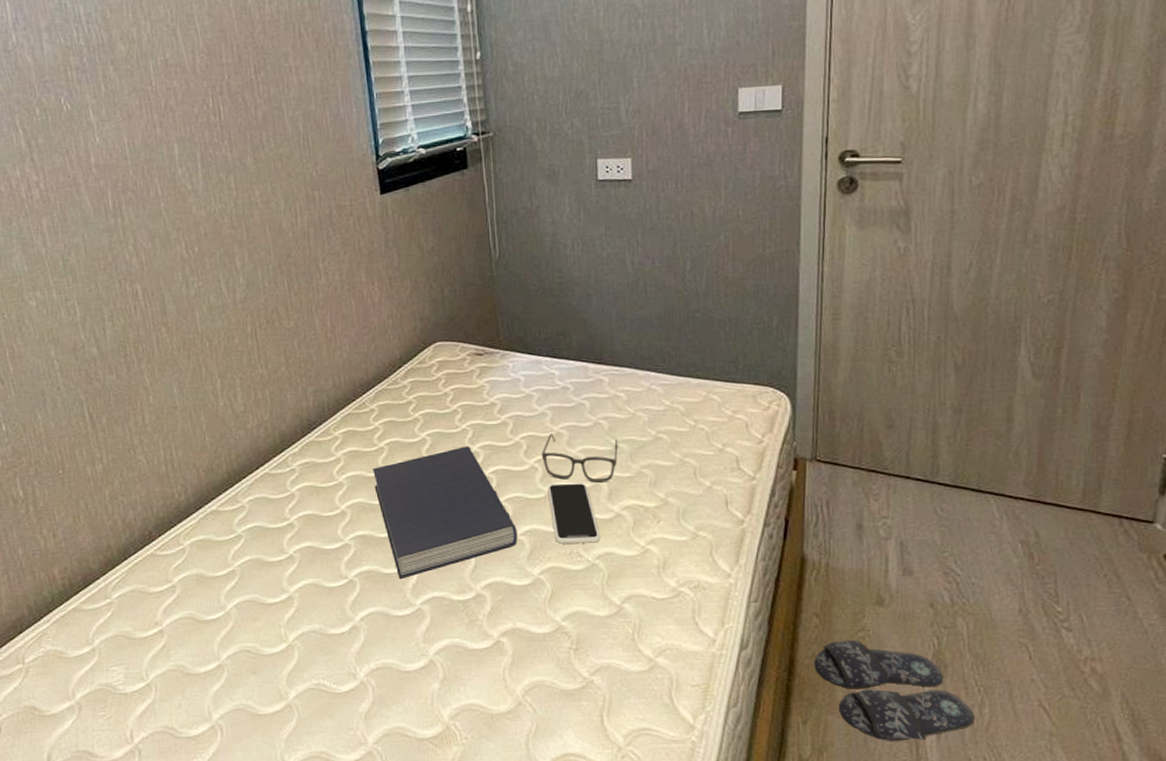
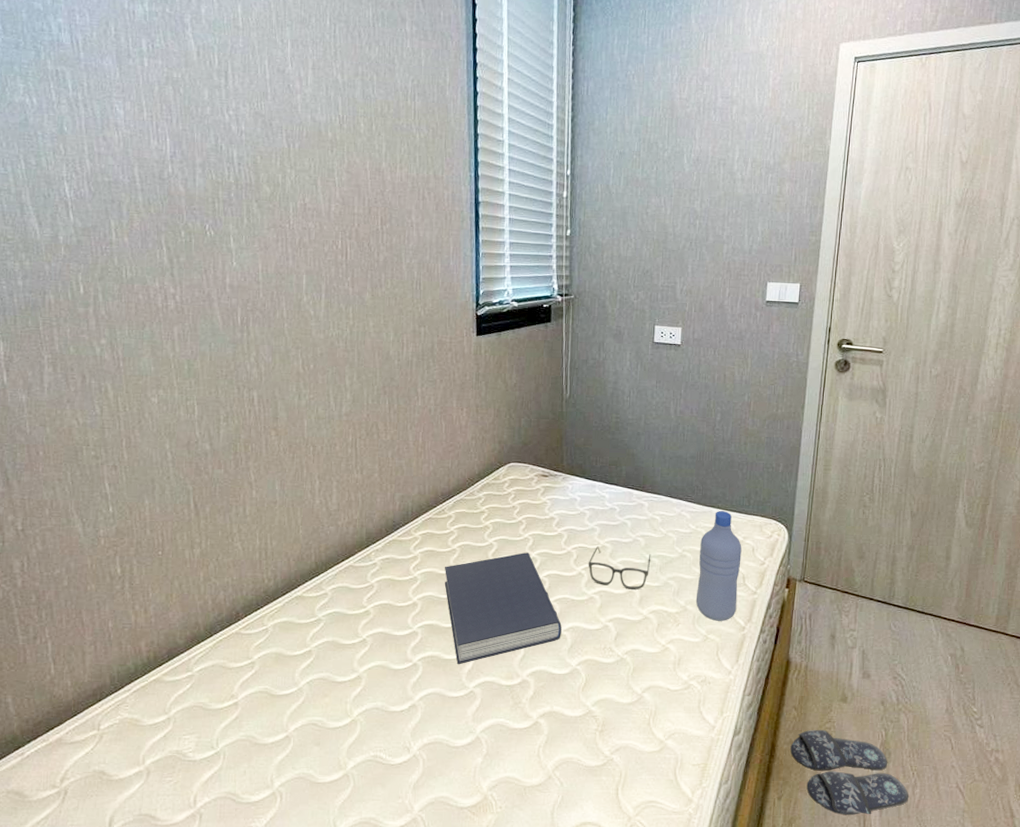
smartphone: present [548,483,601,544] -> none [590,588,630,640]
water bottle: none [678,381,733,515] -> present [695,511,742,621]

